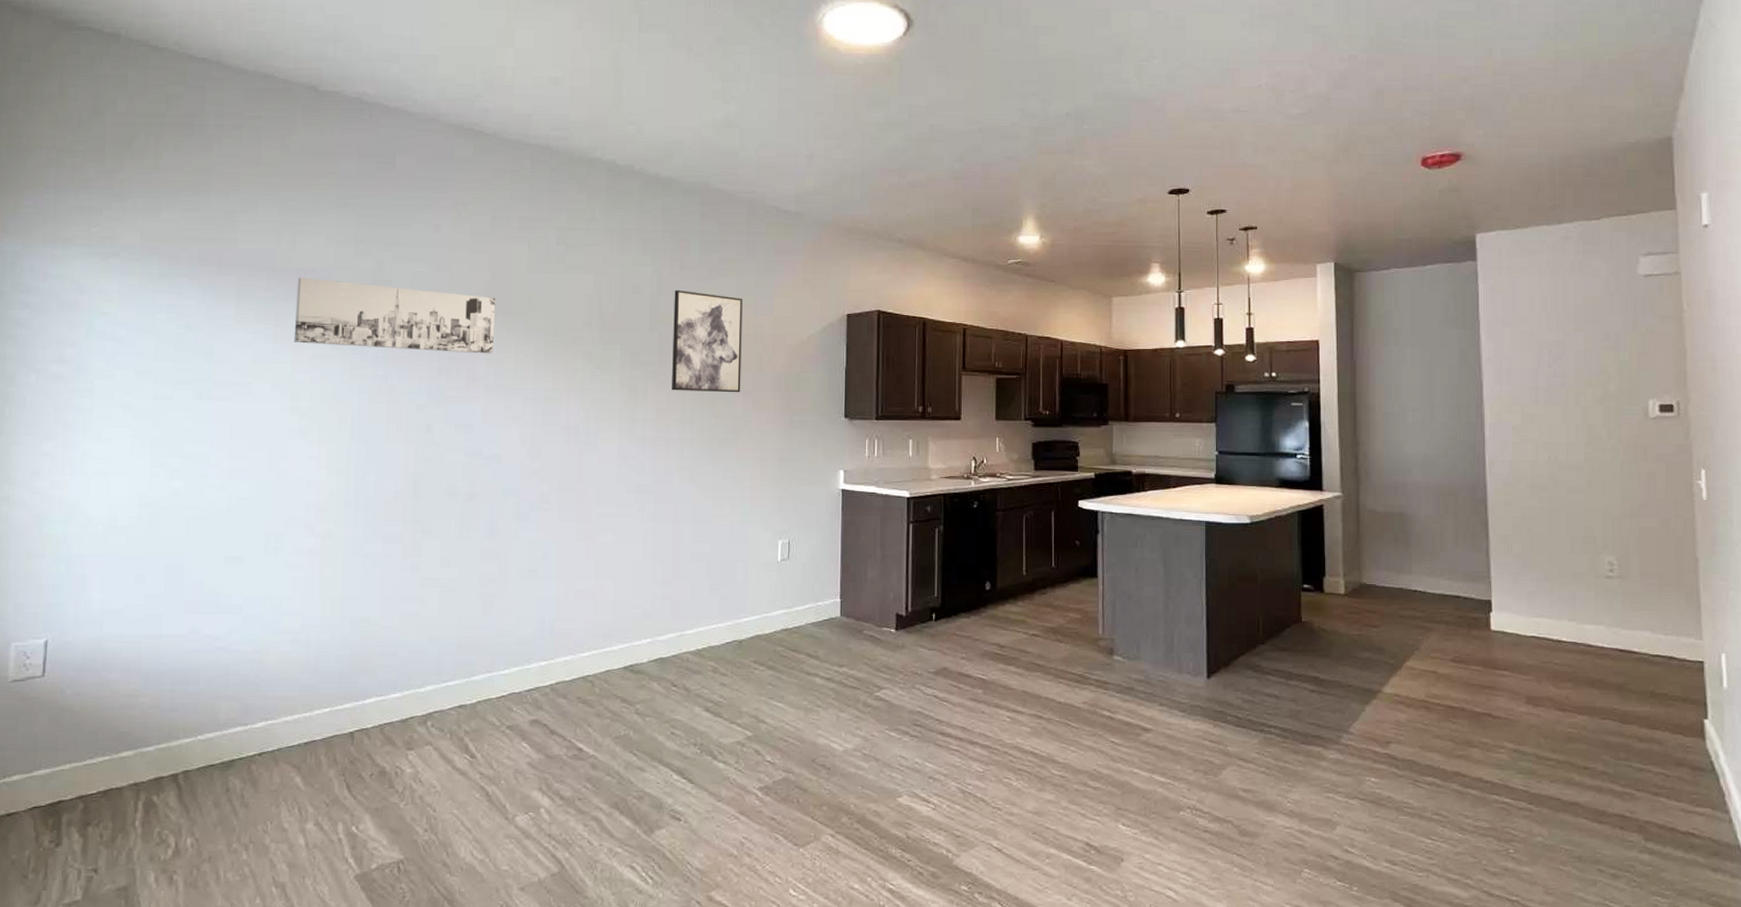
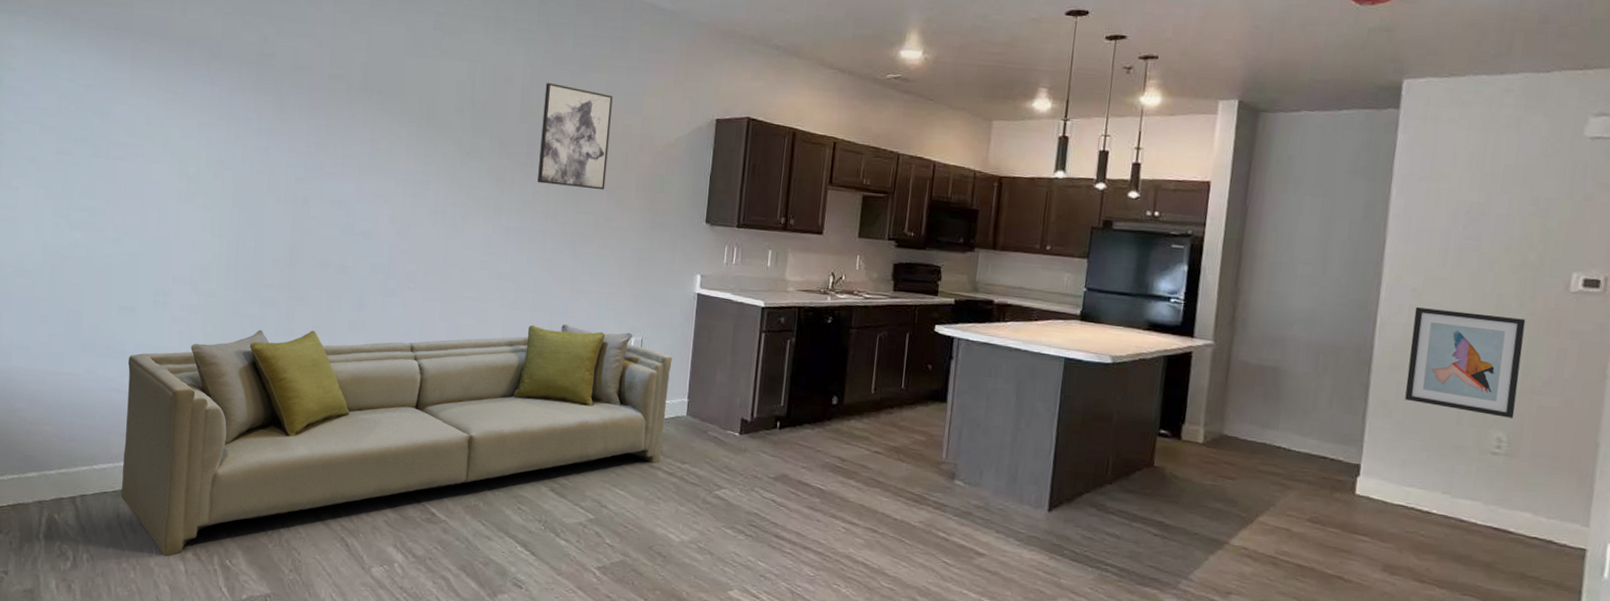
sofa: none [230,533,821,830] -> present [121,324,672,556]
wall art: present [294,277,496,354] -> none [183,45,373,134]
wall art: none [1518,444,1620,542] -> present [1405,307,1526,418]

